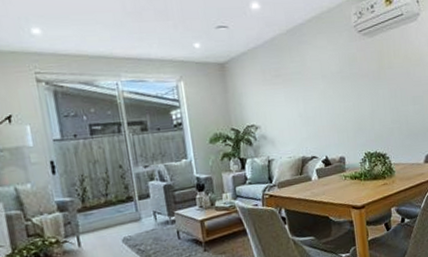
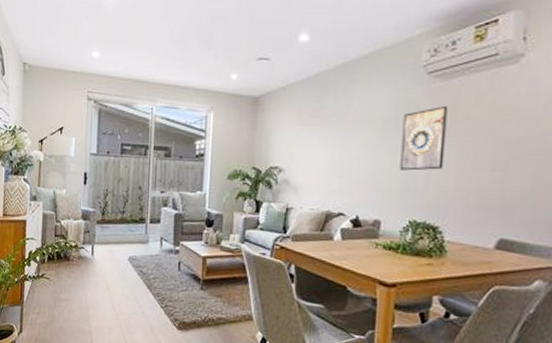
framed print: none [346,57,382,113] -> present [400,105,448,171]

